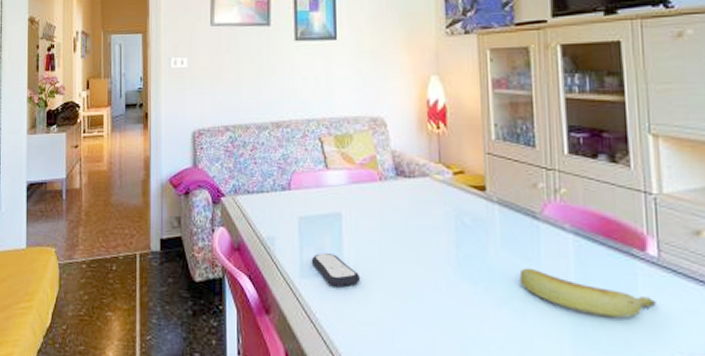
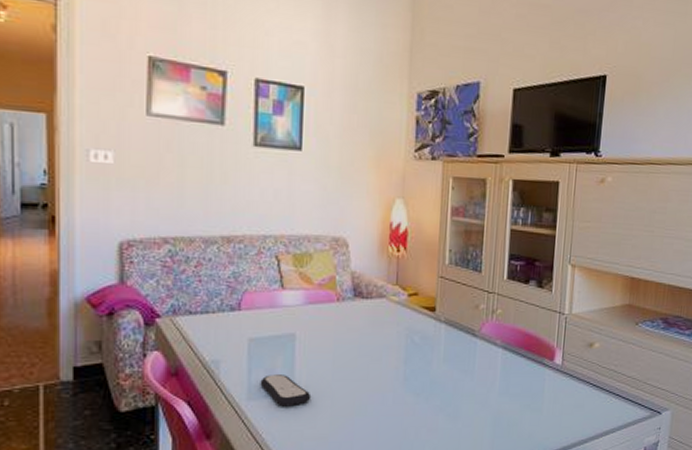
banana: present [519,267,656,319] -> none [455,379,556,416]

